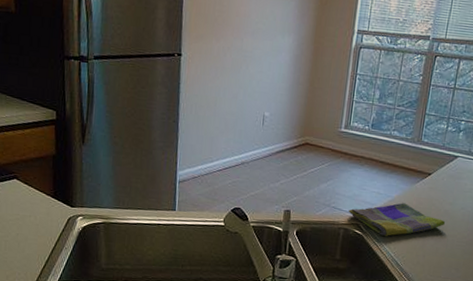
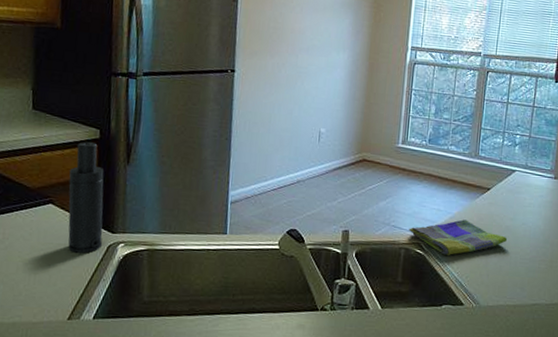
atomizer: none [30,122,63,224] -> present [68,142,104,253]

